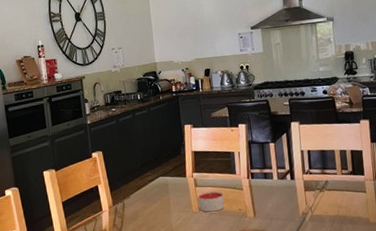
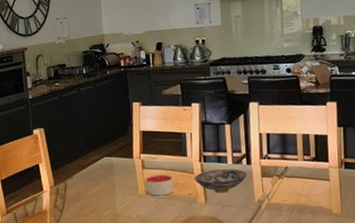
bowl: none [243,184,292,208] -> present [194,169,247,193]

